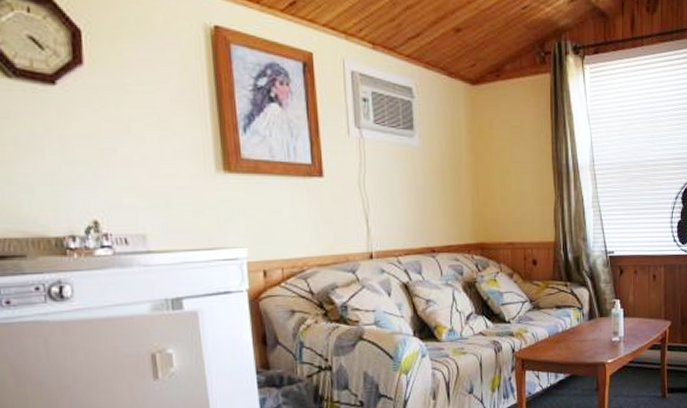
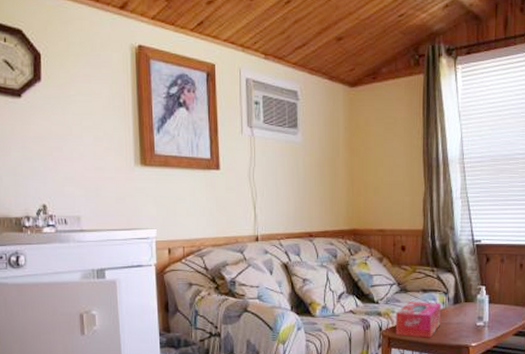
tissue box: none [528,318,576,358] -> present [395,301,442,338]

